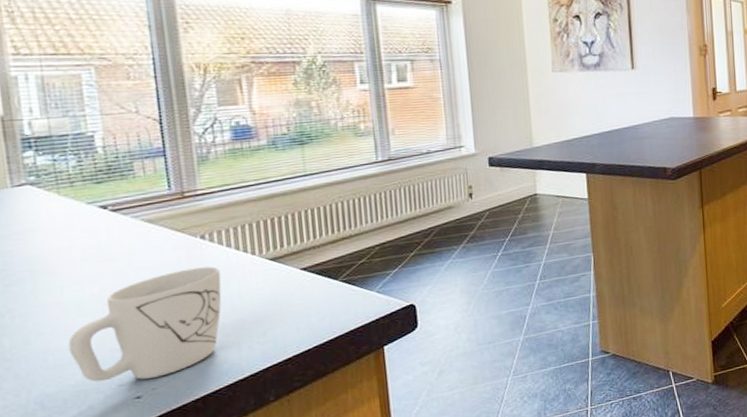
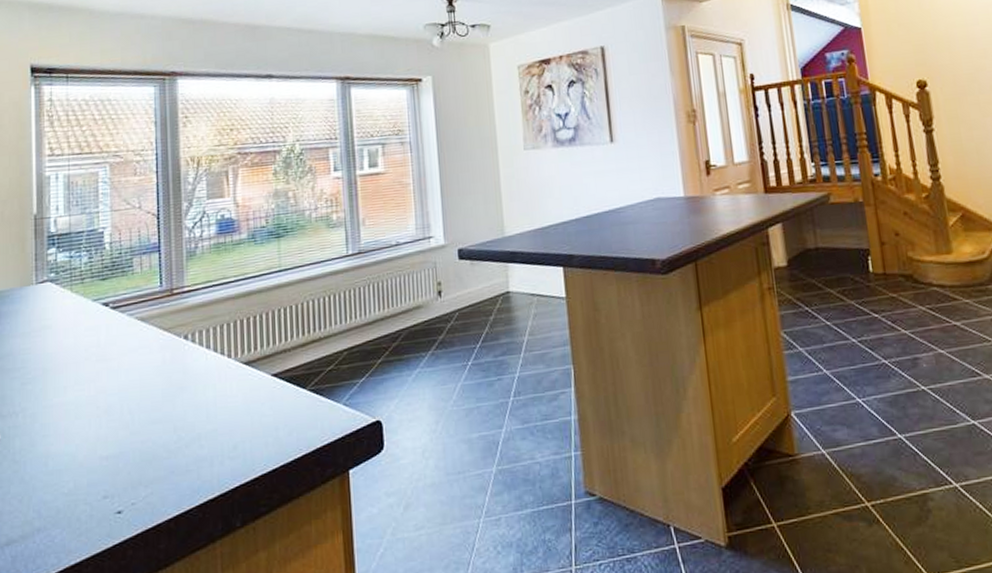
mug: present [68,266,222,382] -> none [66,369,200,492]

